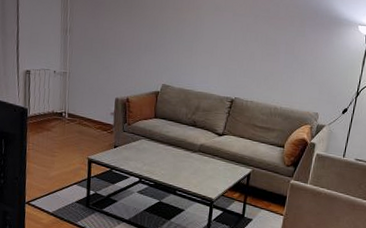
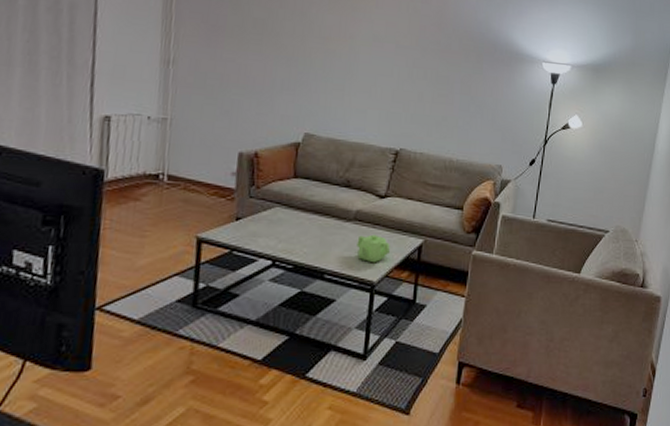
teapot: none [200,163,226,185] -> present [356,234,390,263]

